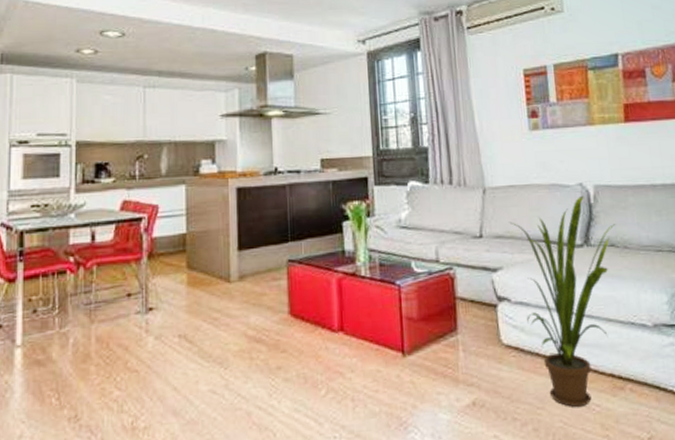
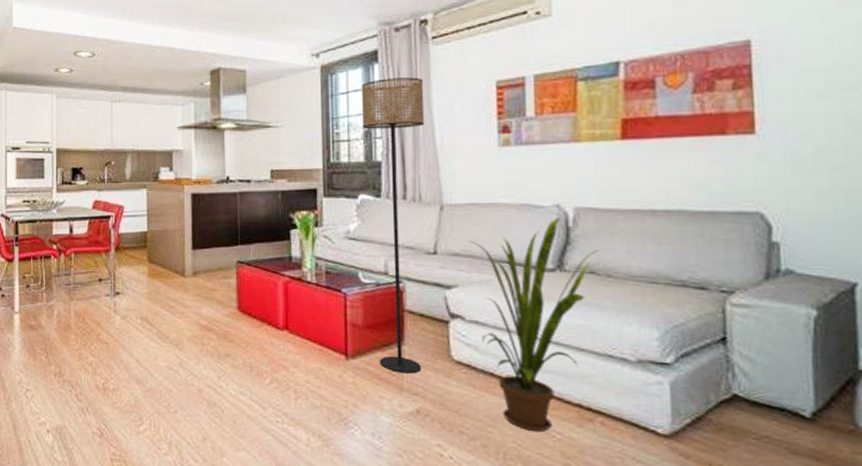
floor lamp: none [406,64,475,365] -> present [362,77,425,374]

